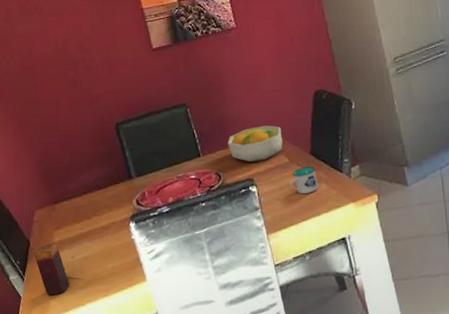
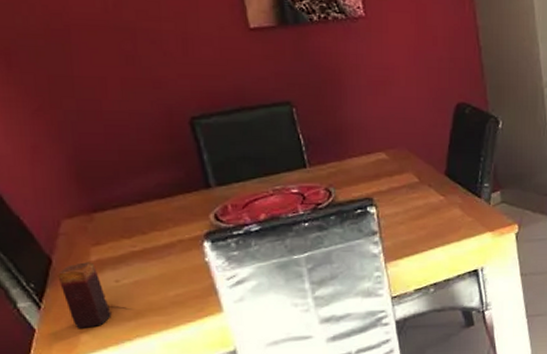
fruit bowl: present [227,125,283,163] -> none [343,137,413,179]
mug: present [289,167,319,195] -> none [417,189,452,220]

